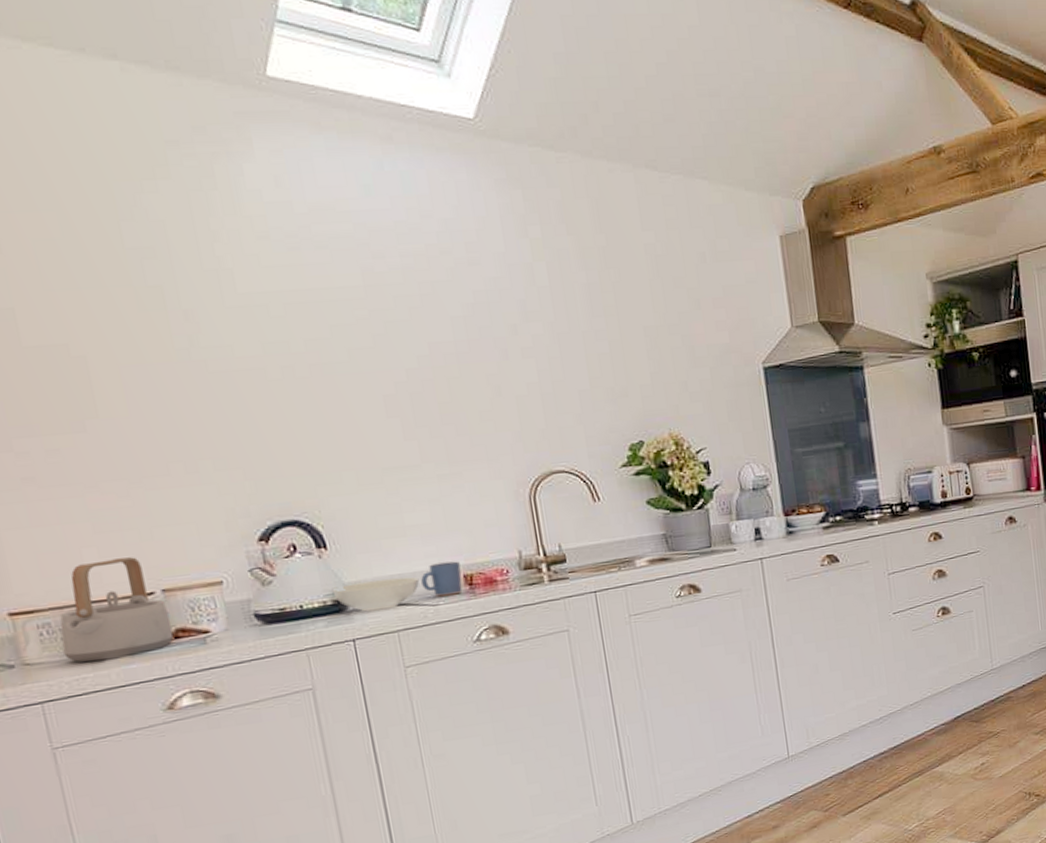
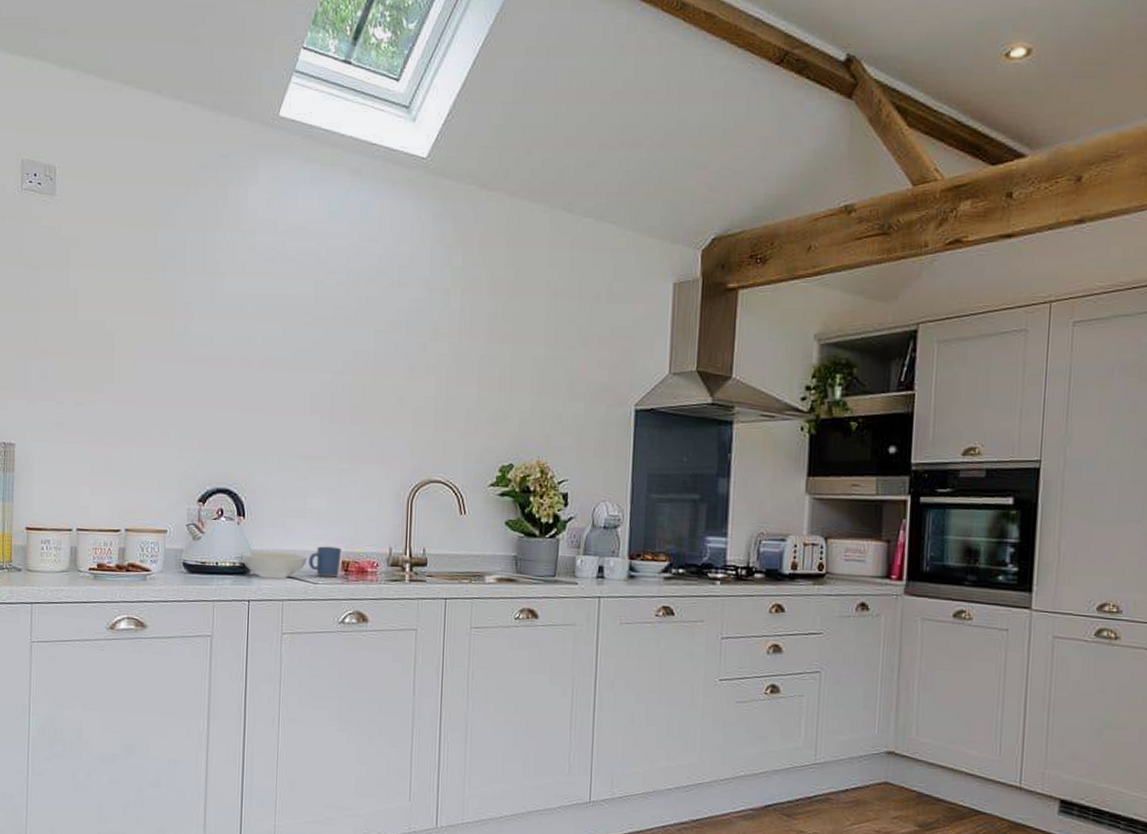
teapot: present [59,557,174,663] -> none [53,497,126,580]

